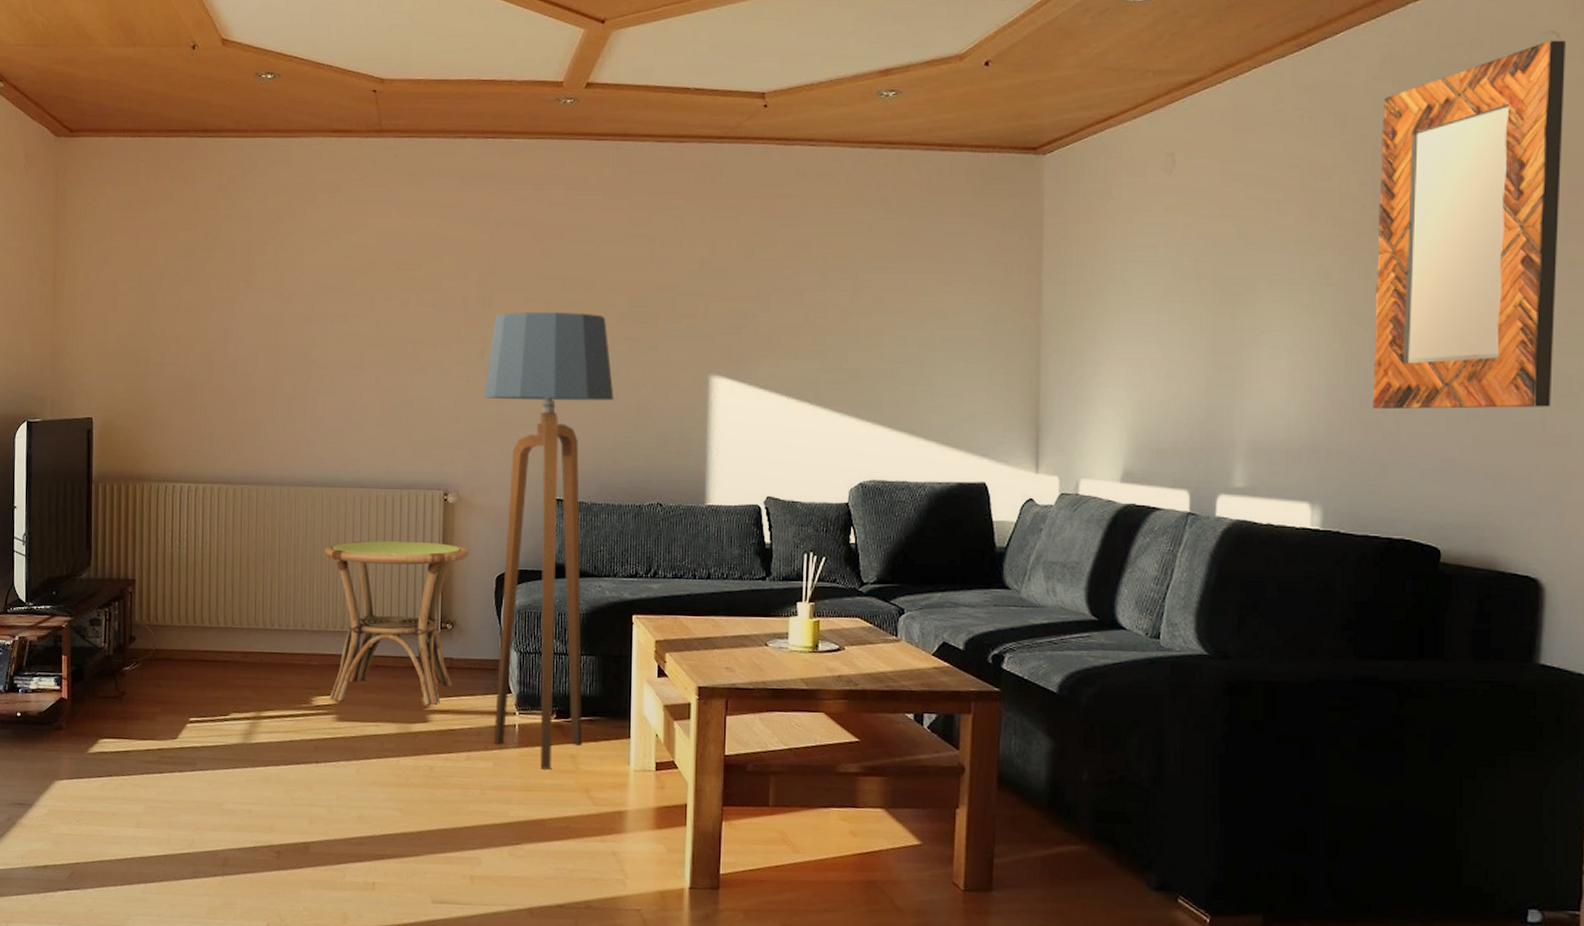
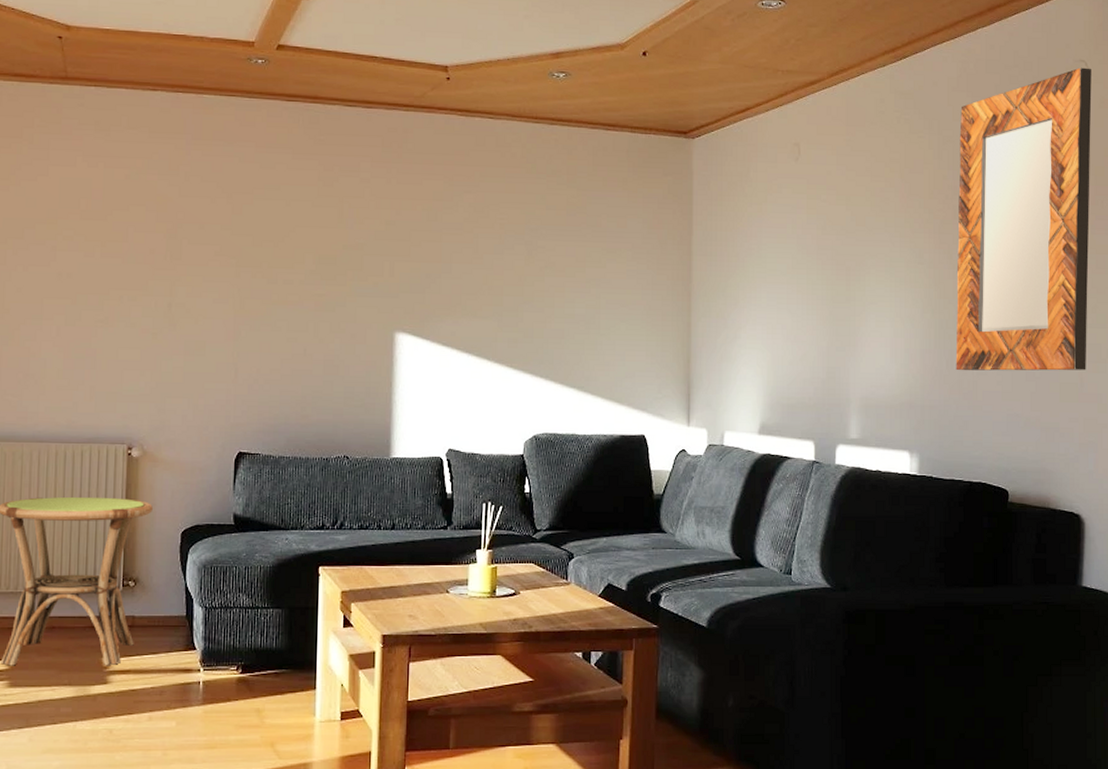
floor lamp: present [483,313,614,770] -> none [170,266,302,725]

